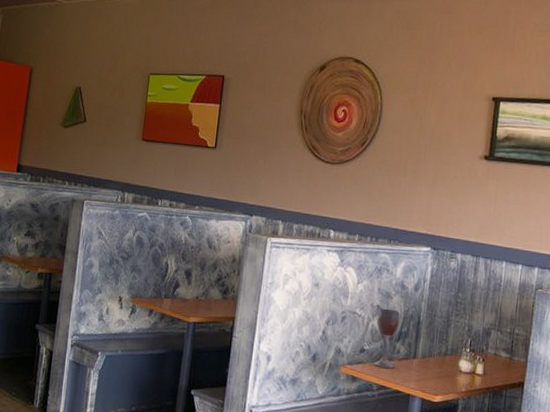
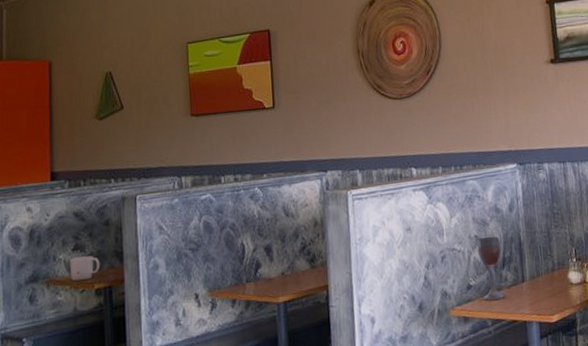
mug: none [20,241,46,263] -> present [70,255,100,281]

